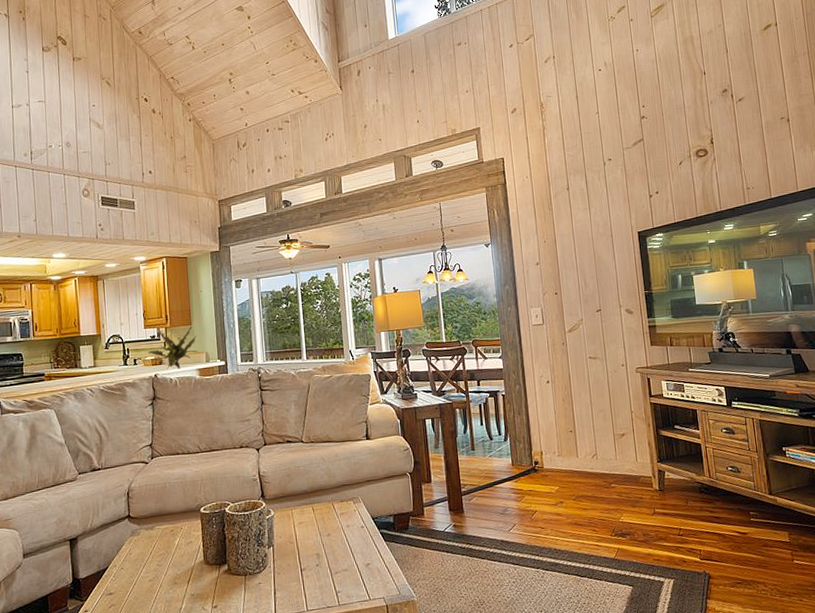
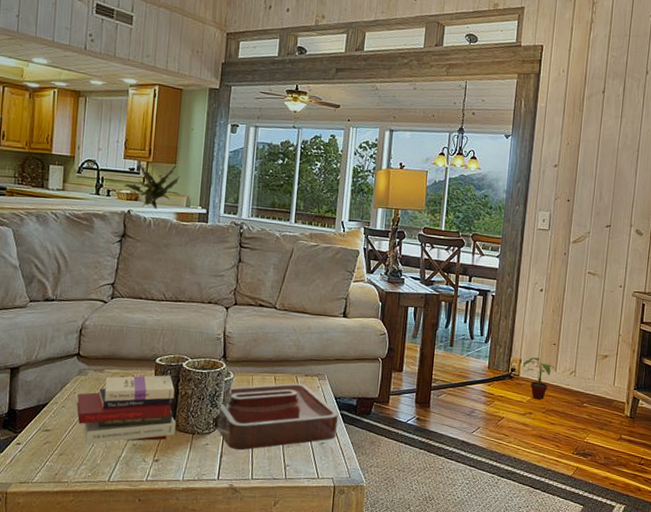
books: none [133,522,228,602] -> present [76,375,176,445]
decorative tray: none [259,509,380,584] -> present [211,383,338,450]
potted plant: none [545,447,577,488] -> present [522,357,555,400]

